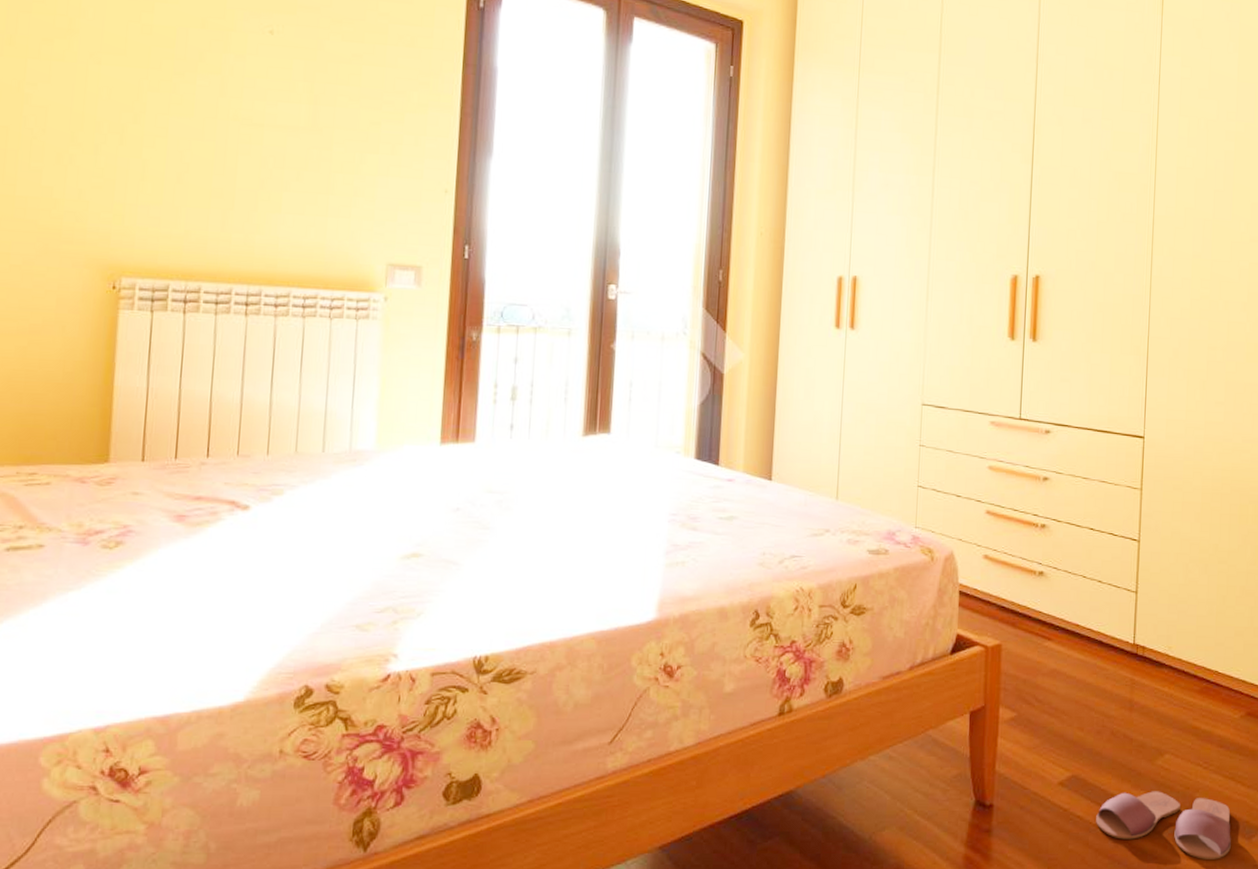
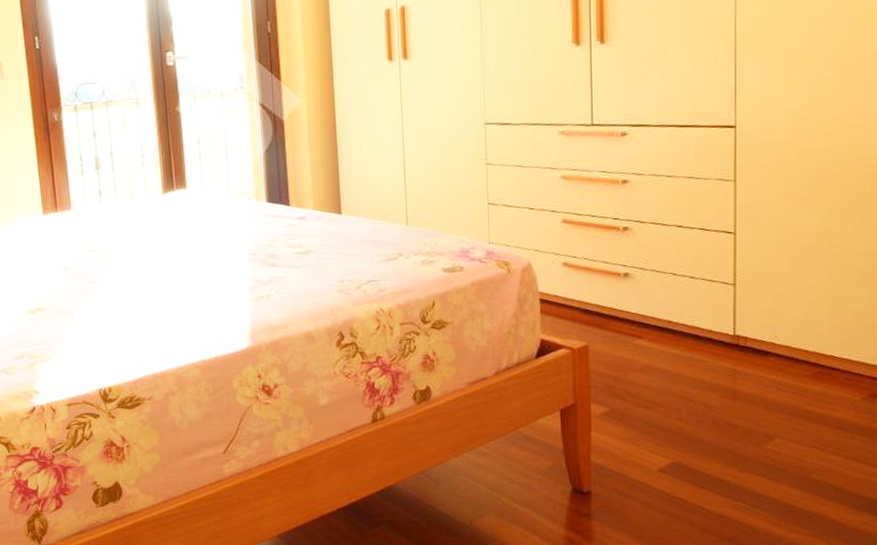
slippers: present [1096,791,1231,859] -> none [701,473,854,535]

